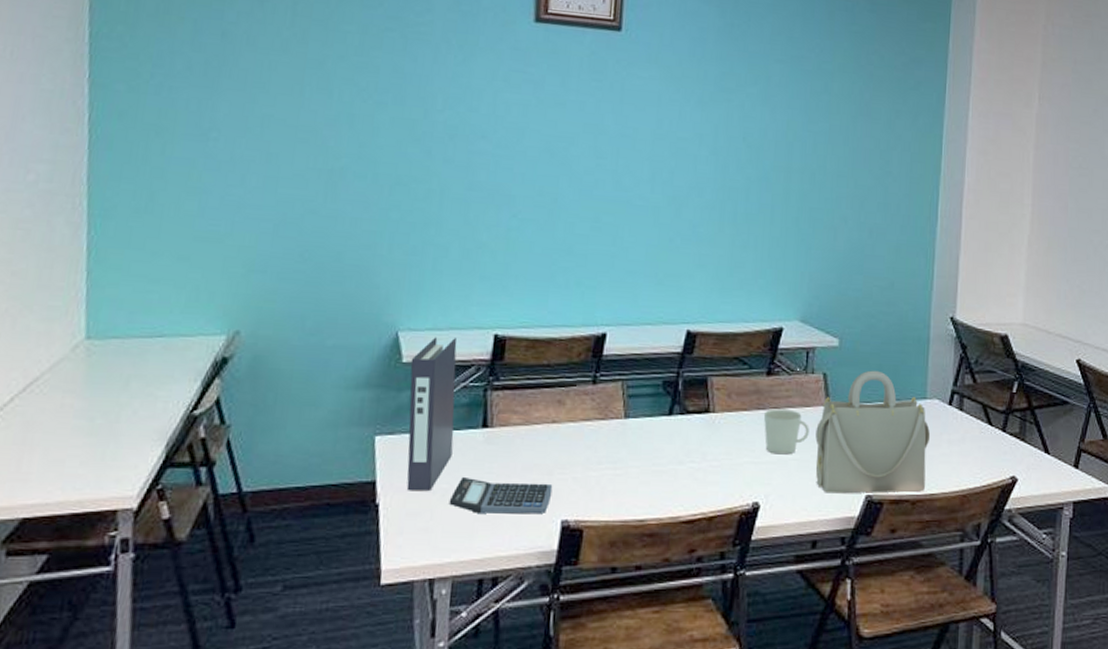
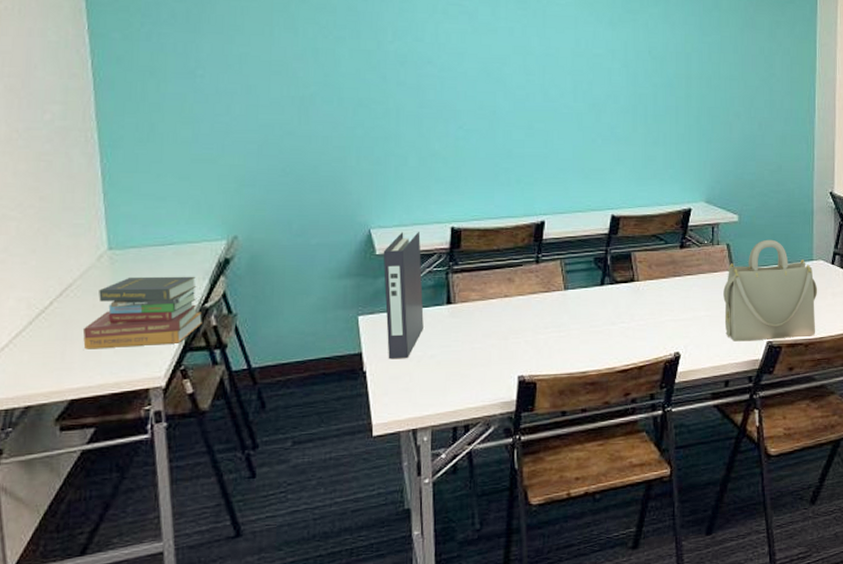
books: none [44,373,190,458] -> present [82,276,204,350]
calculator: present [449,476,553,514] -> none [424,345,509,374]
cup: present [763,409,809,455] -> none [679,275,718,312]

